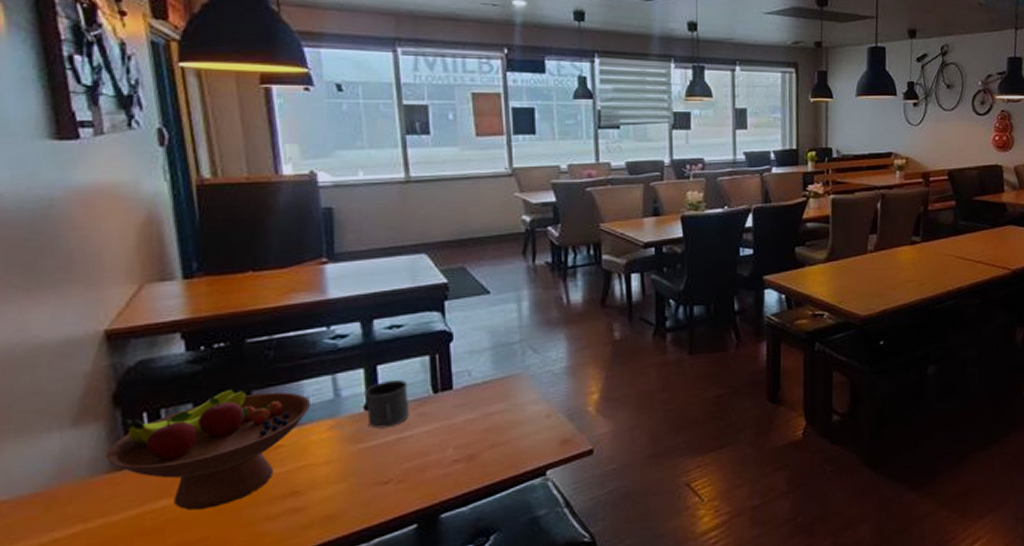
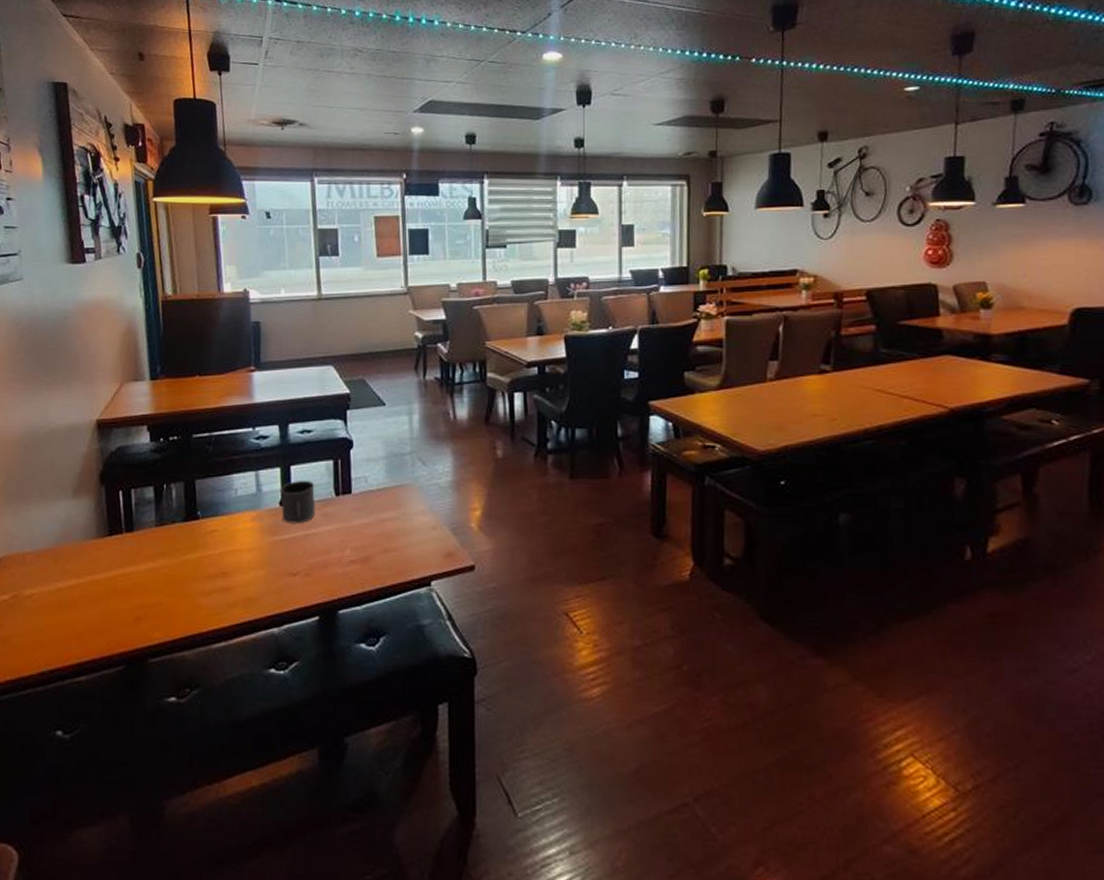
fruit bowl: present [106,390,310,510] -> none [94,477,238,578]

